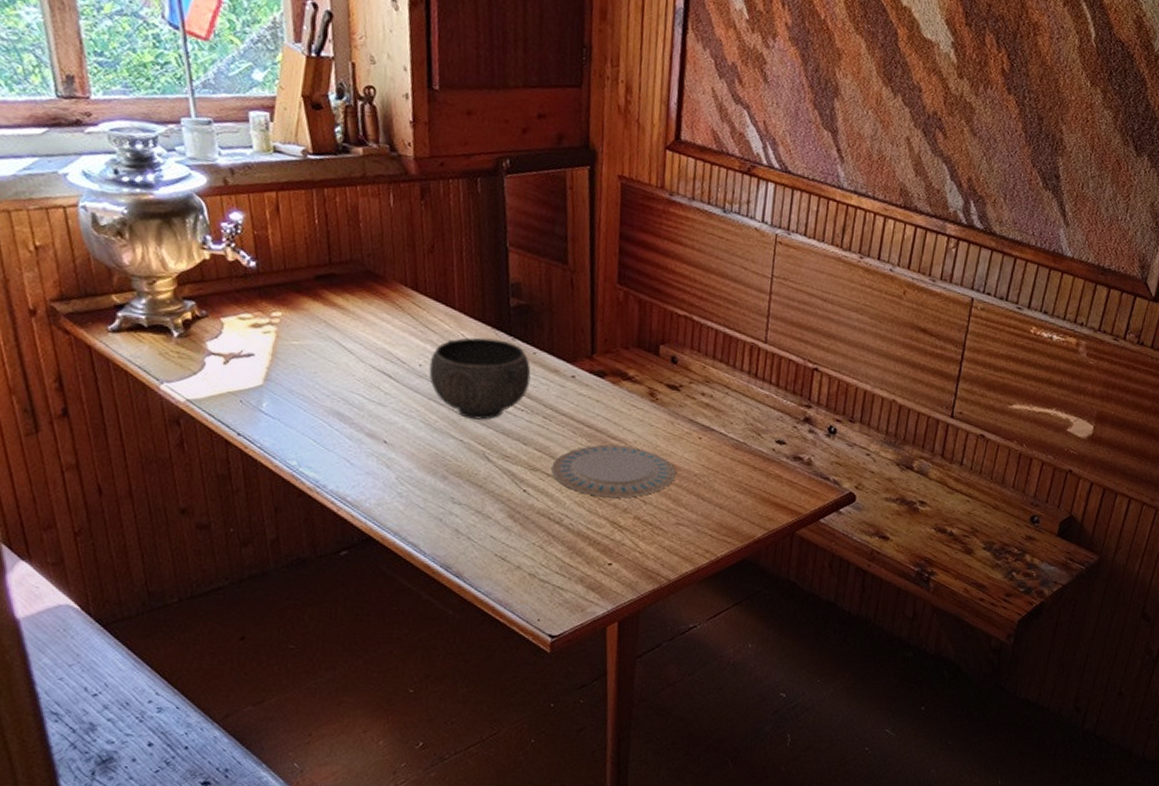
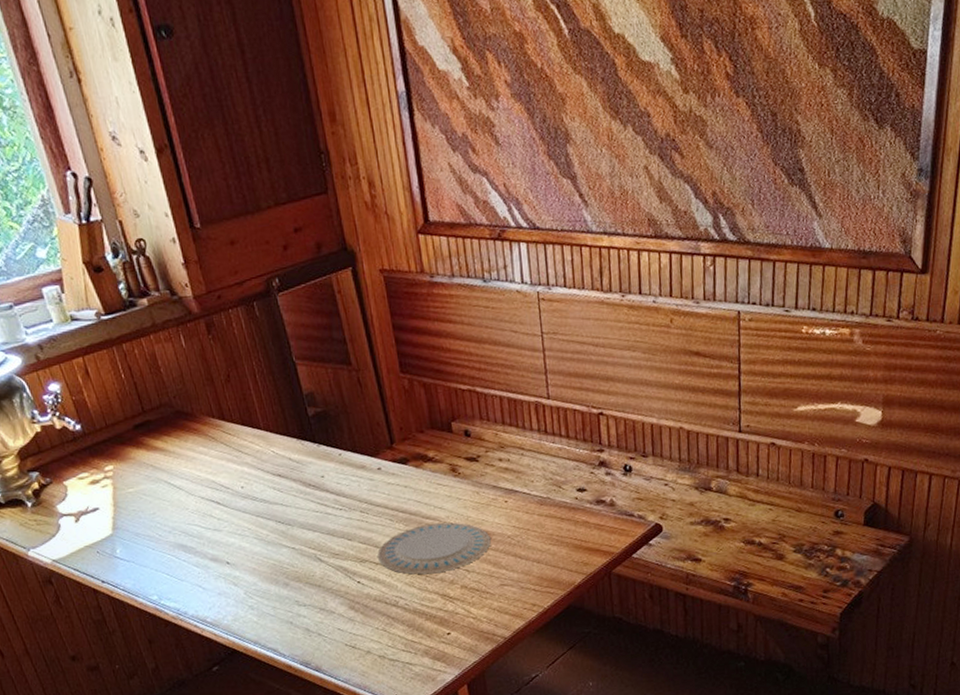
bowl: present [428,337,531,420] -> none [249,448,342,527]

